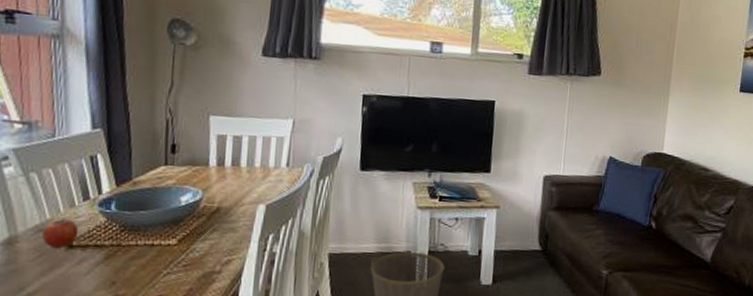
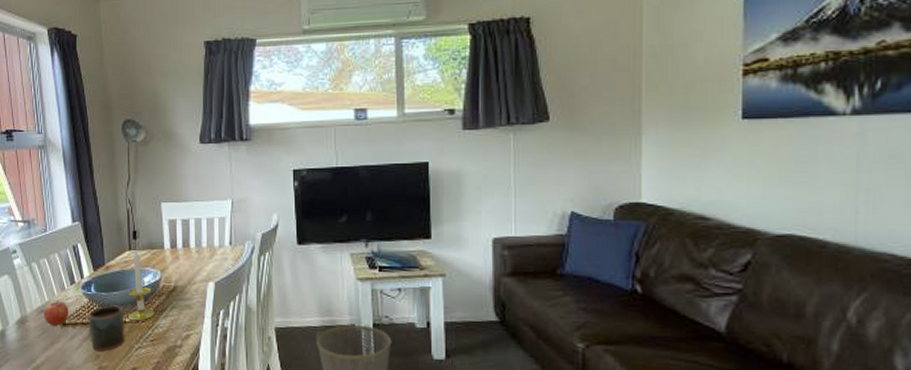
mug: none [102,225,153,278] -> present [87,305,125,352]
candle: none [157,164,191,244] -> present [128,249,155,321]

